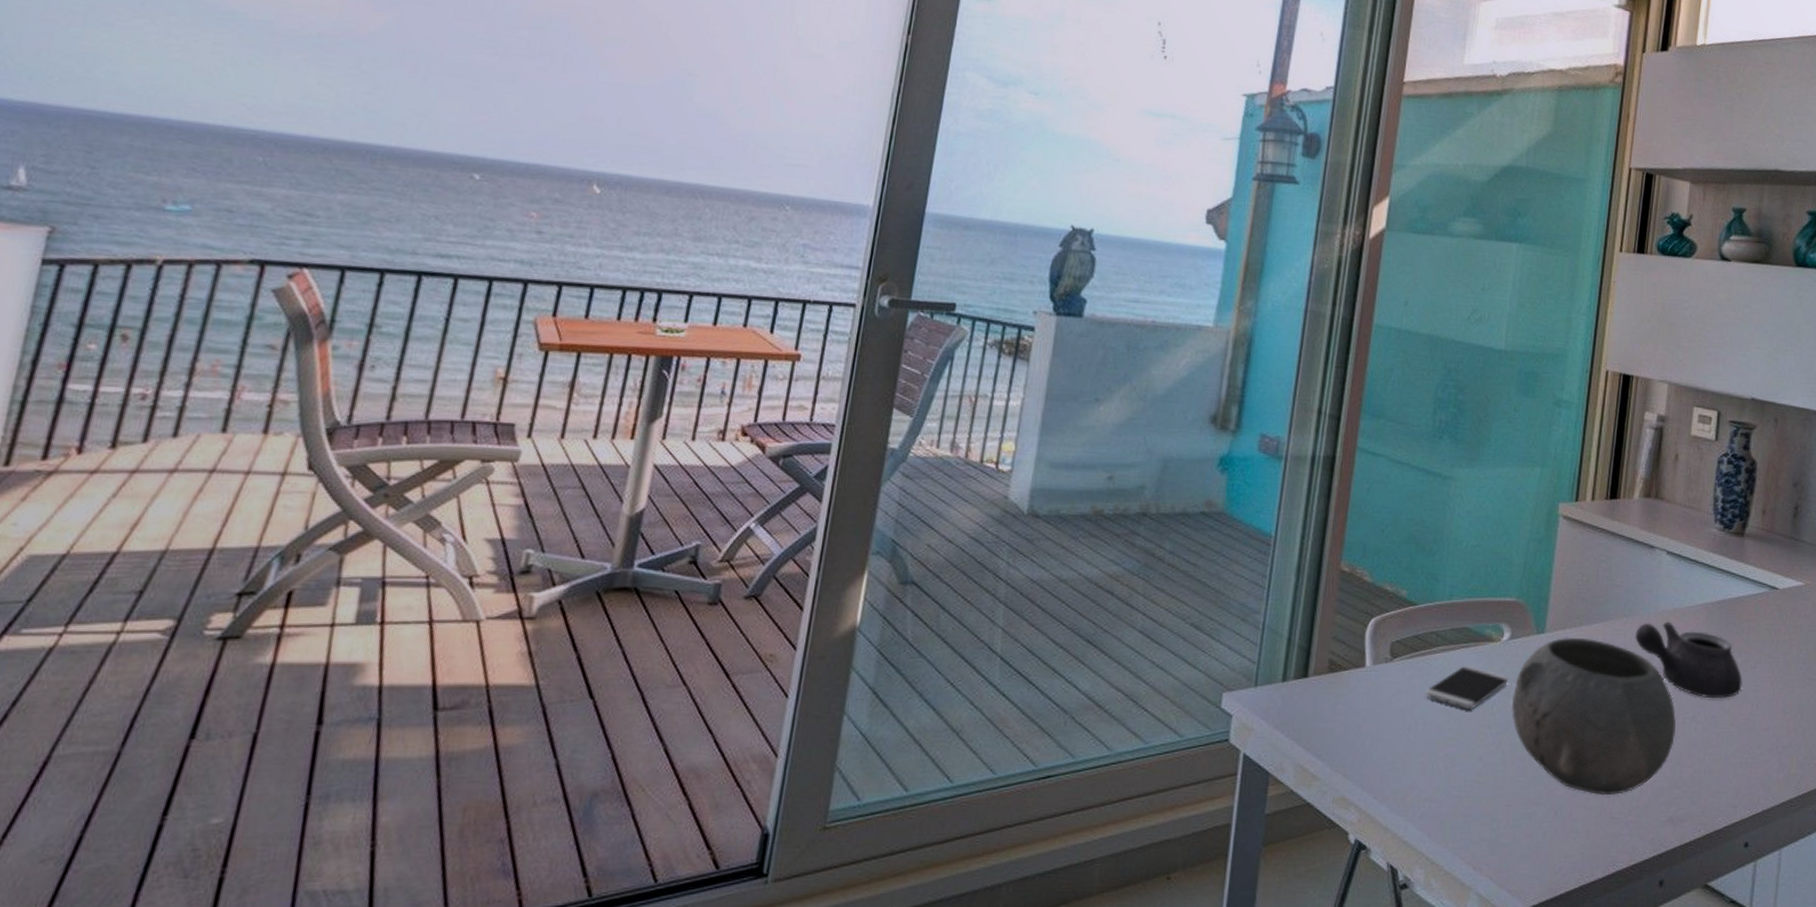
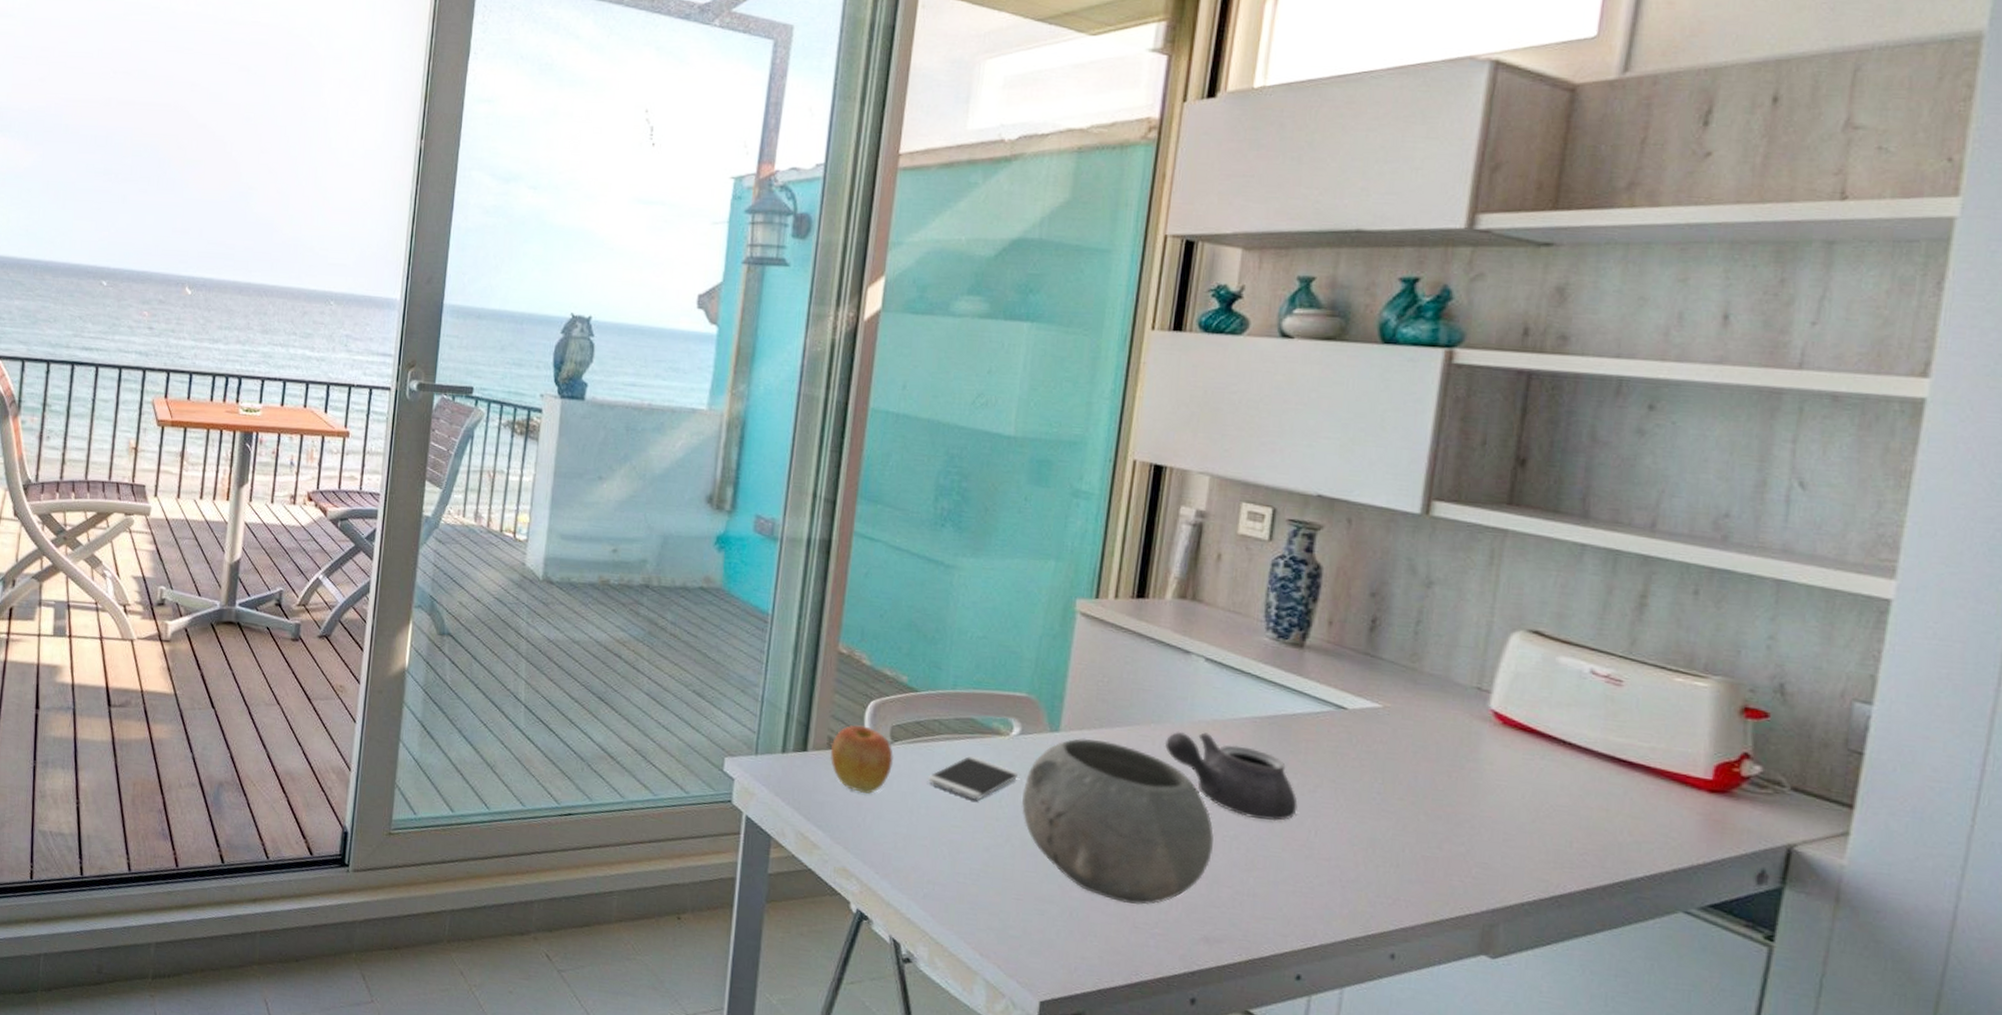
apple: none [1331,645,1393,715] -> present [830,725,893,794]

